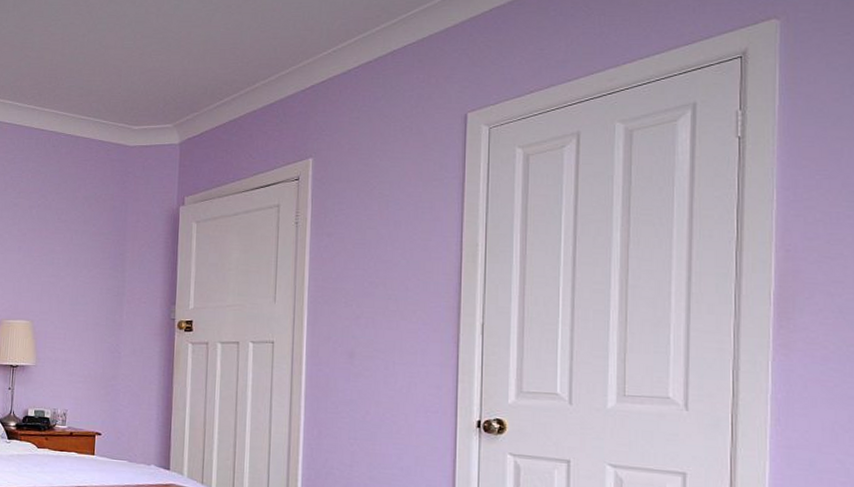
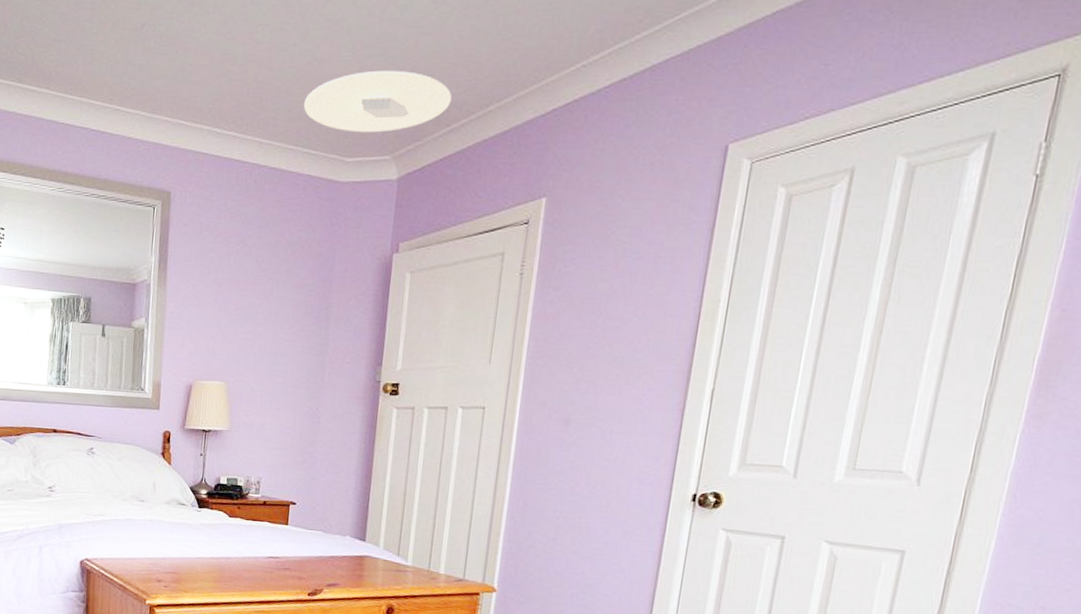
ceiling light: none [93,55,223,106] -> present [303,70,453,133]

